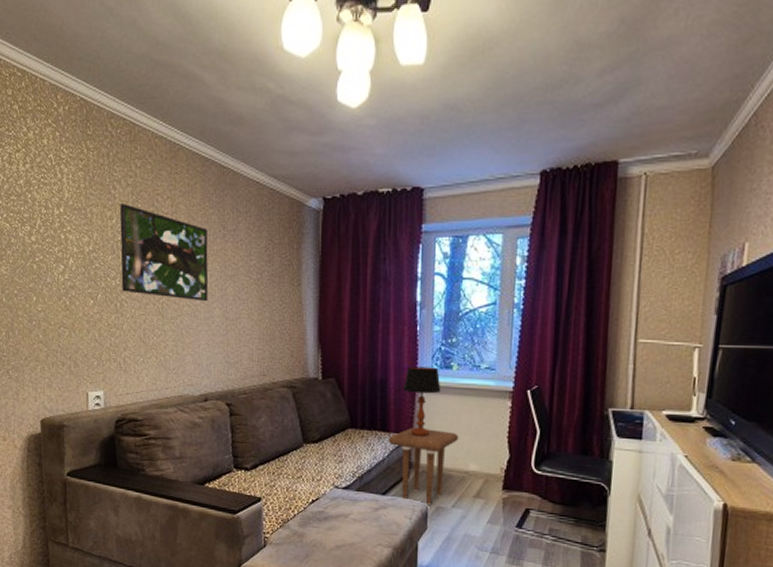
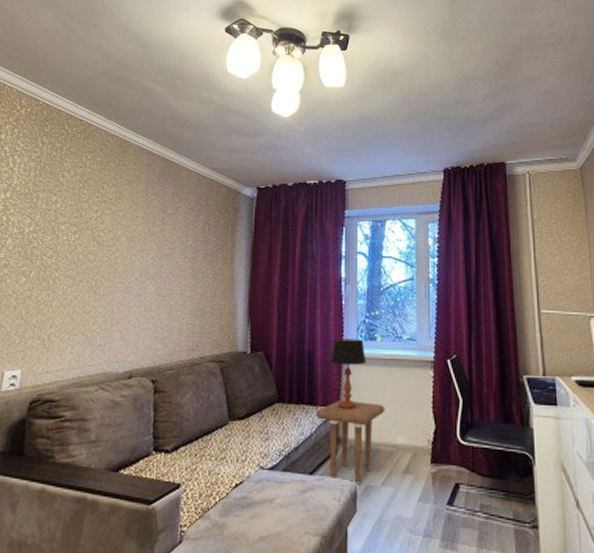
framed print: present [119,203,209,302] -> none [57,190,148,279]

